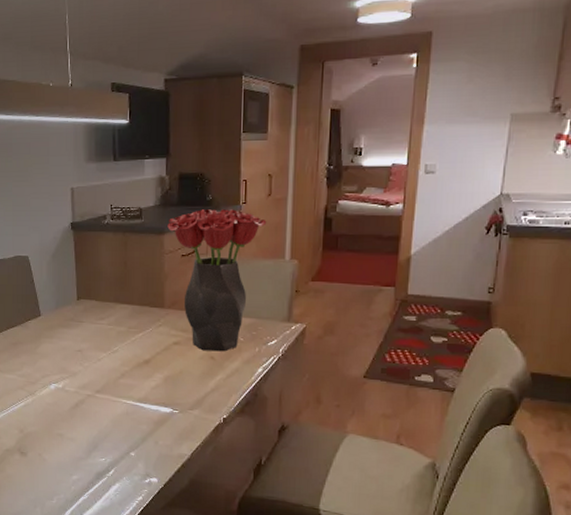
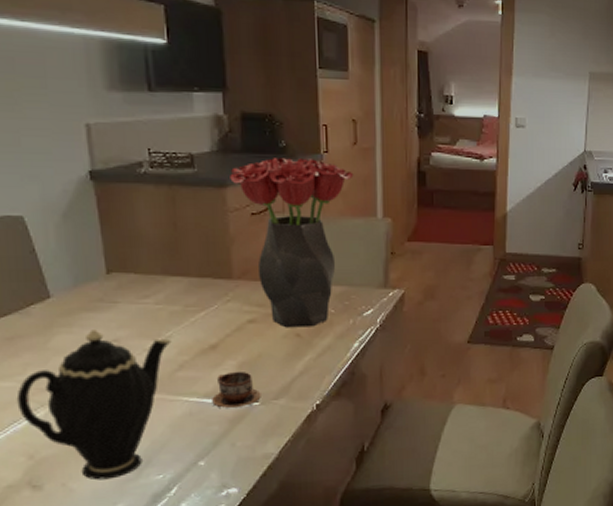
teapot: none [16,341,117,456] -> present [16,330,172,480]
cup: none [143,384,180,413] -> present [212,372,261,409]

